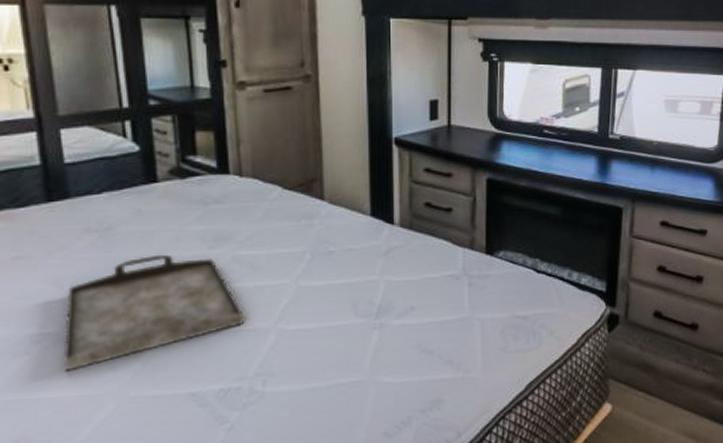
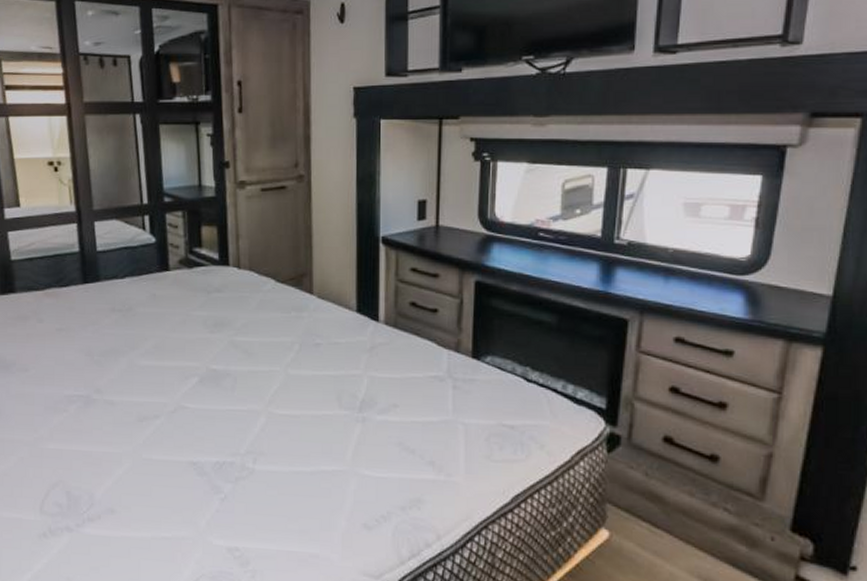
serving tray: present [63,254,245,372] -> none [92,335,239,430]

